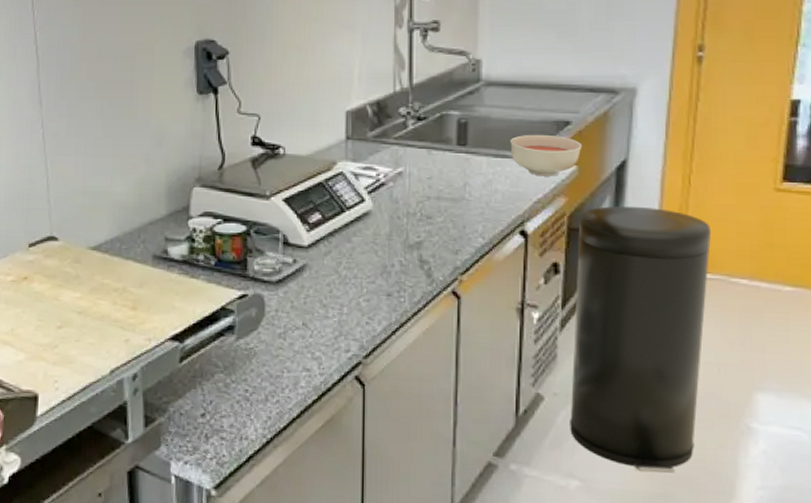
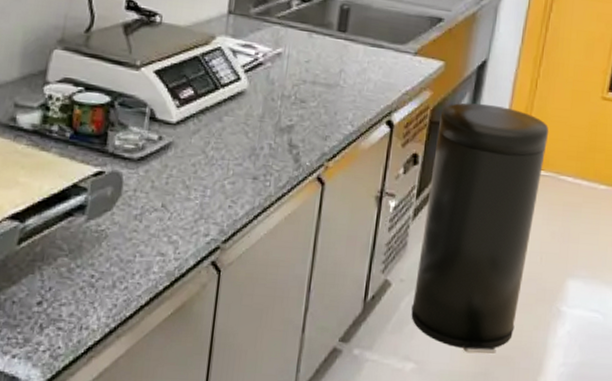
bowl: present [510,134,583,177] -> none [386,27,451,70]

